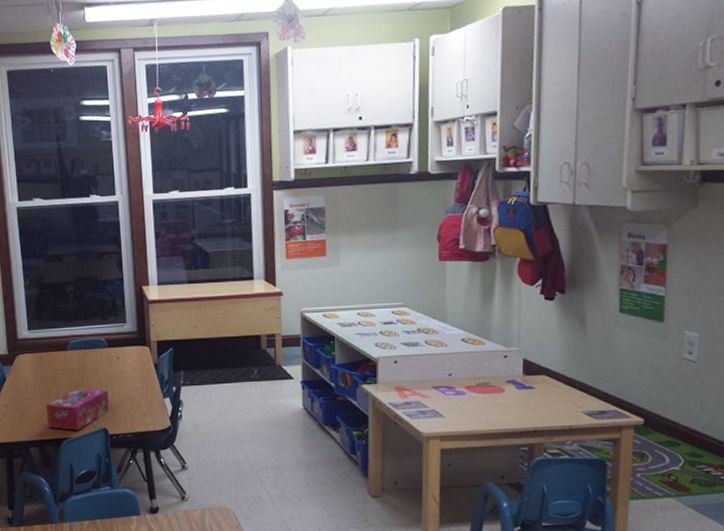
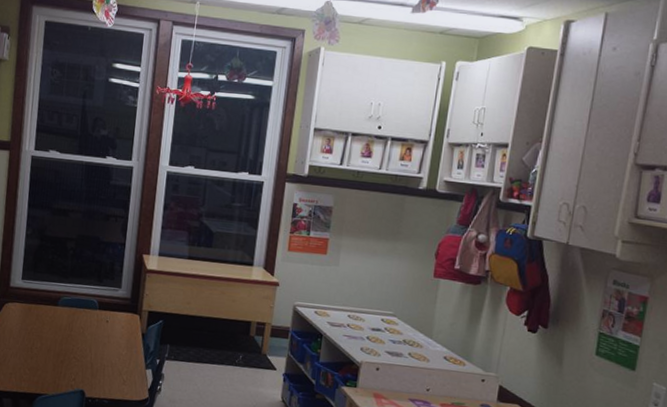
tissue box: present [46,388,109,430] -> none [25,345,91,388]

